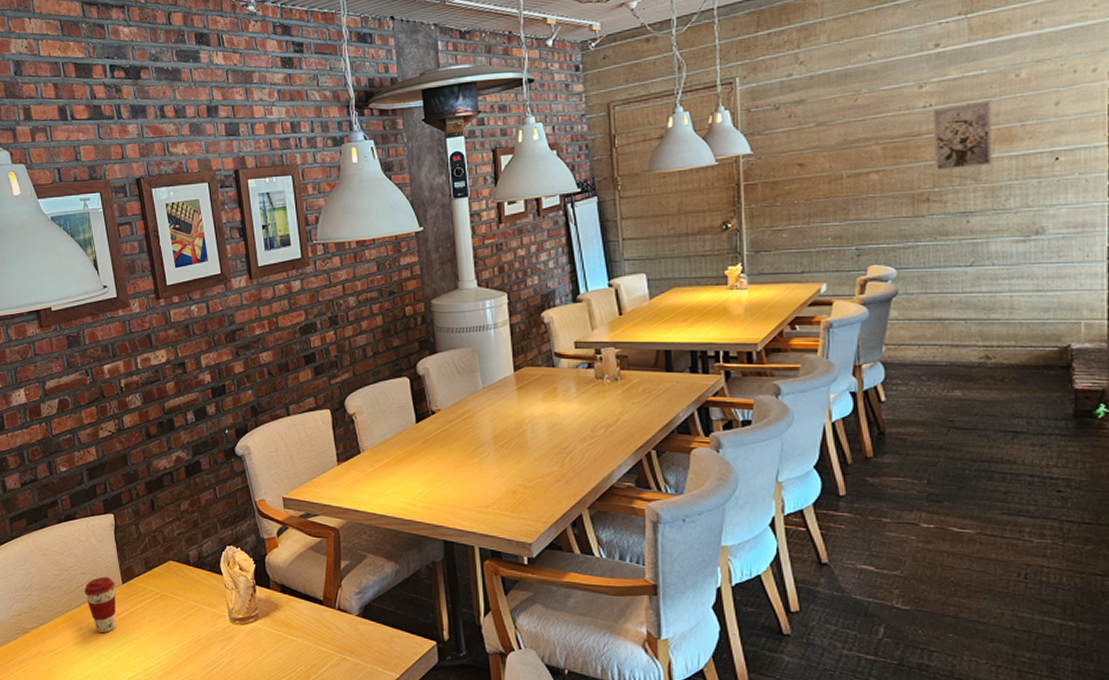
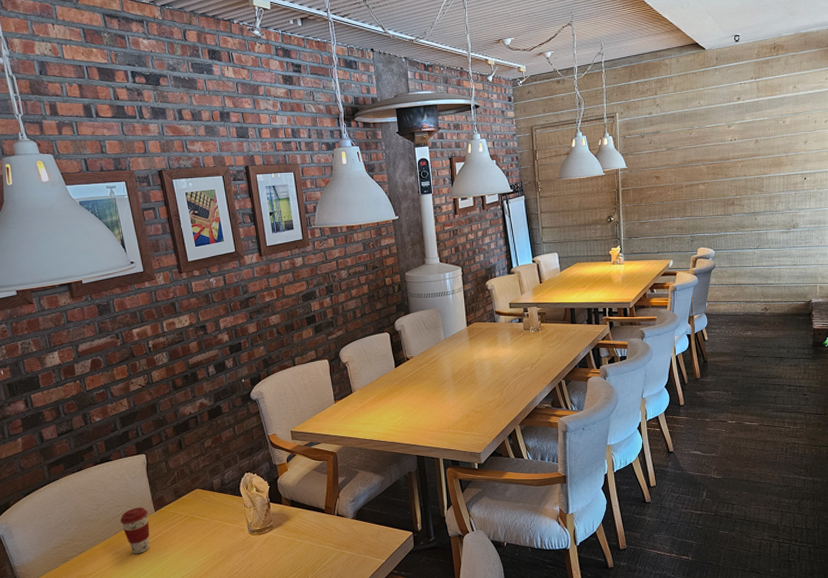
wall art: present [932,100,993,172] -> none [736,138,770,185]

